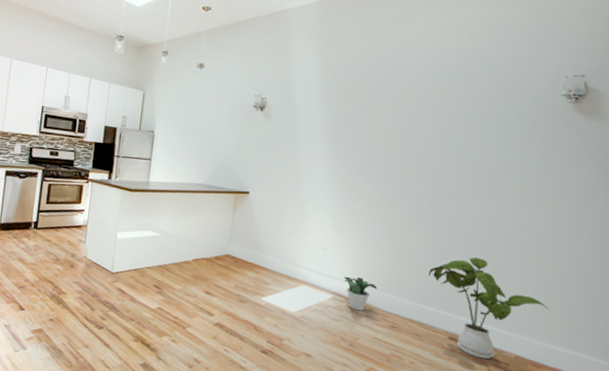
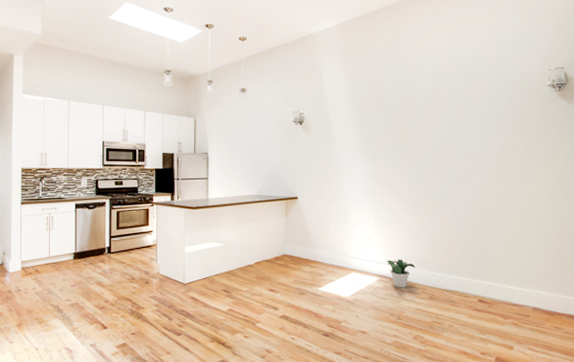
house plant: present [429,257,548,360] -> none [456,230,555,315]

